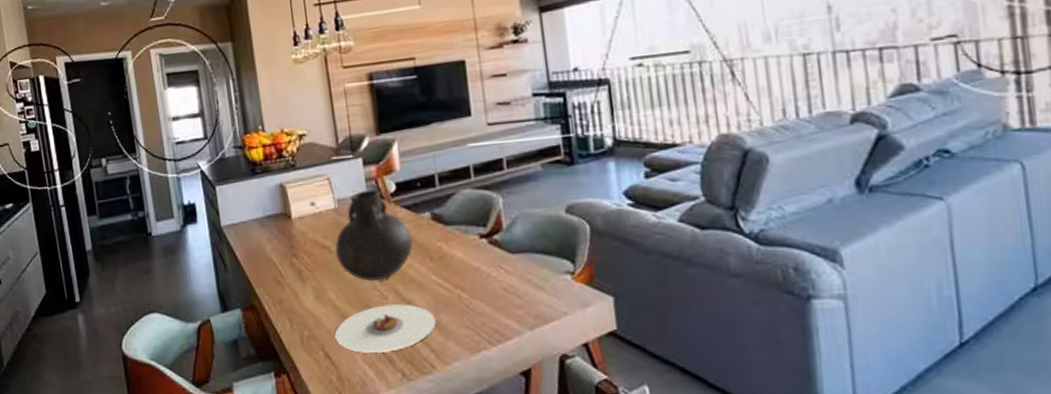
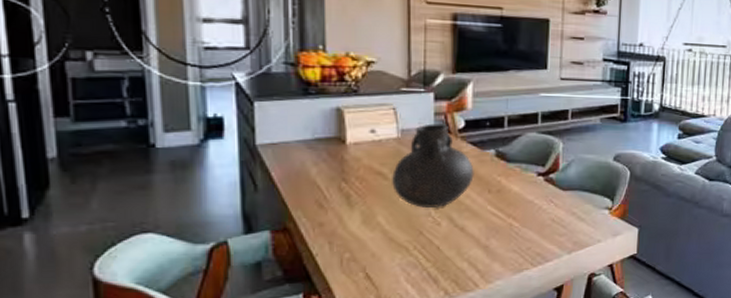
plate: present [334,304,436,353] -> none [379,230,485,274]

